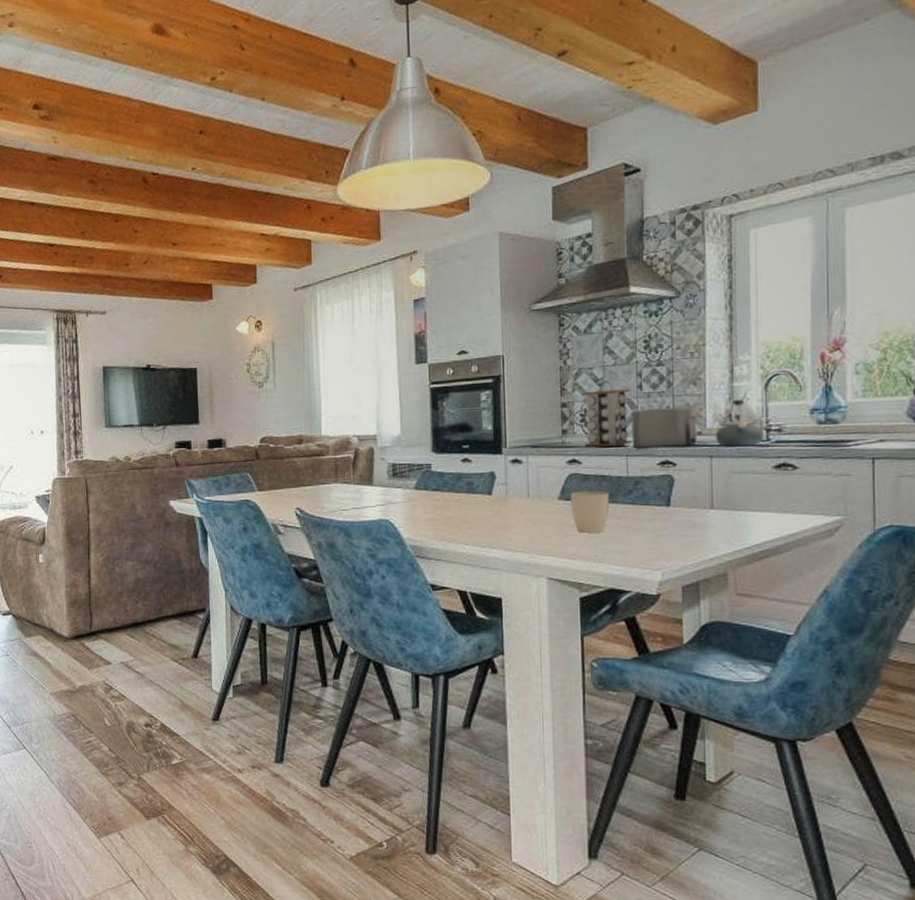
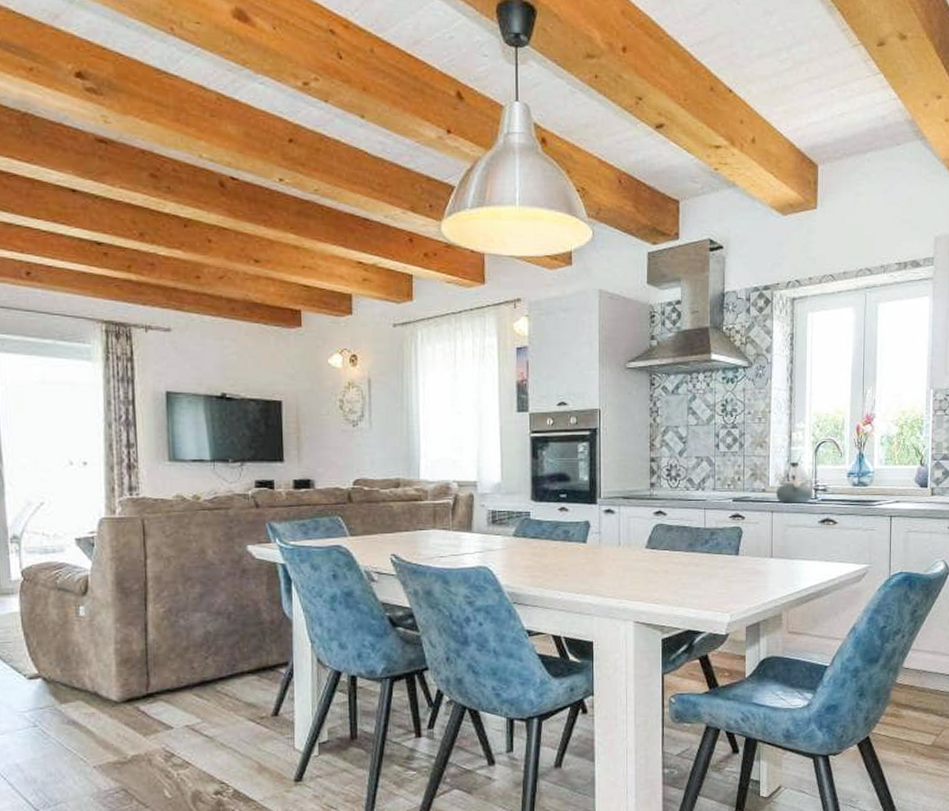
cup: present [571,490,610,533] -> none [656,540,690,579]
spice rack: present [582,380,632,448] -> none [669,439,709,501]
toaster: present [631,406,699,449] -> none [709,466,764,503]

